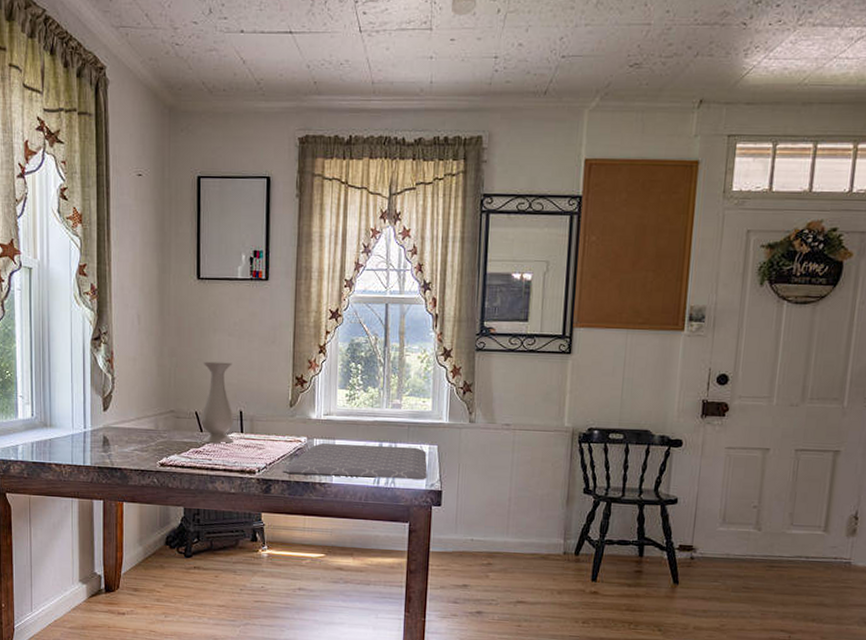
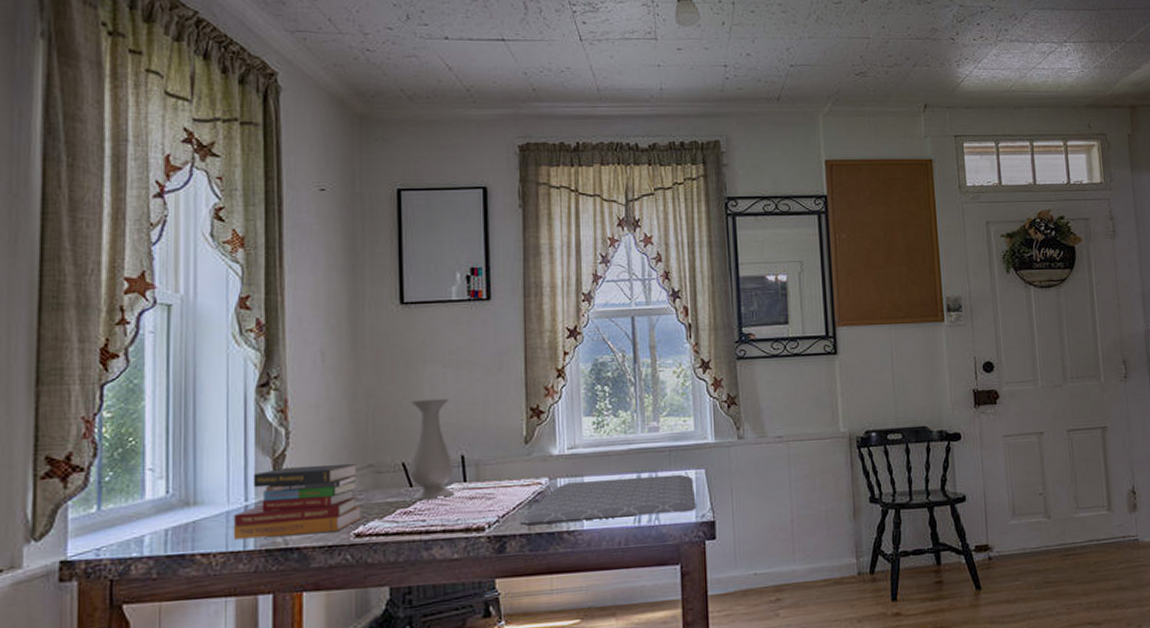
books: none [76,405,165,460] -> present [233,462,362,540]

